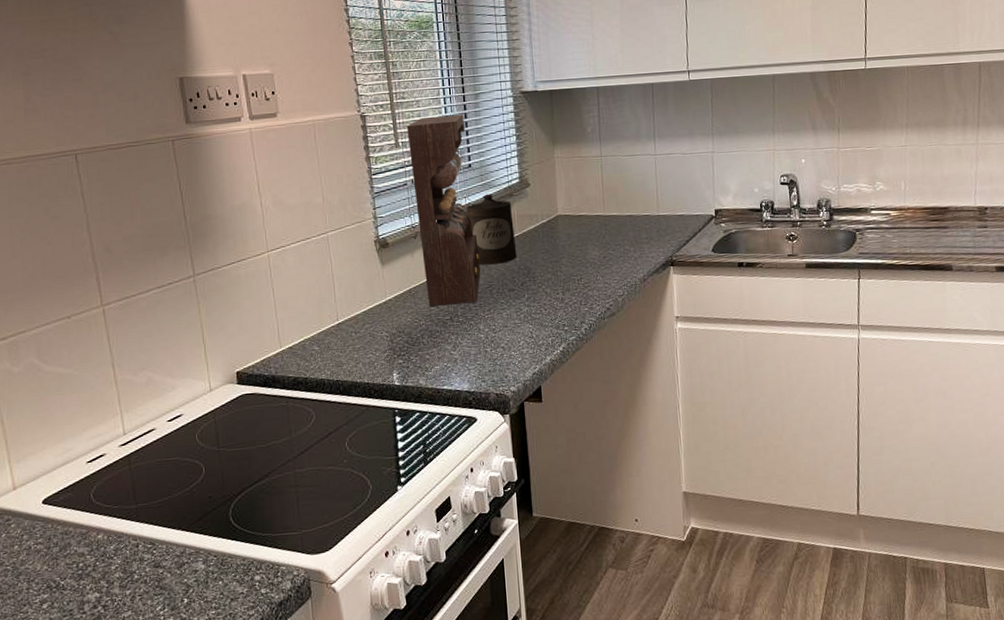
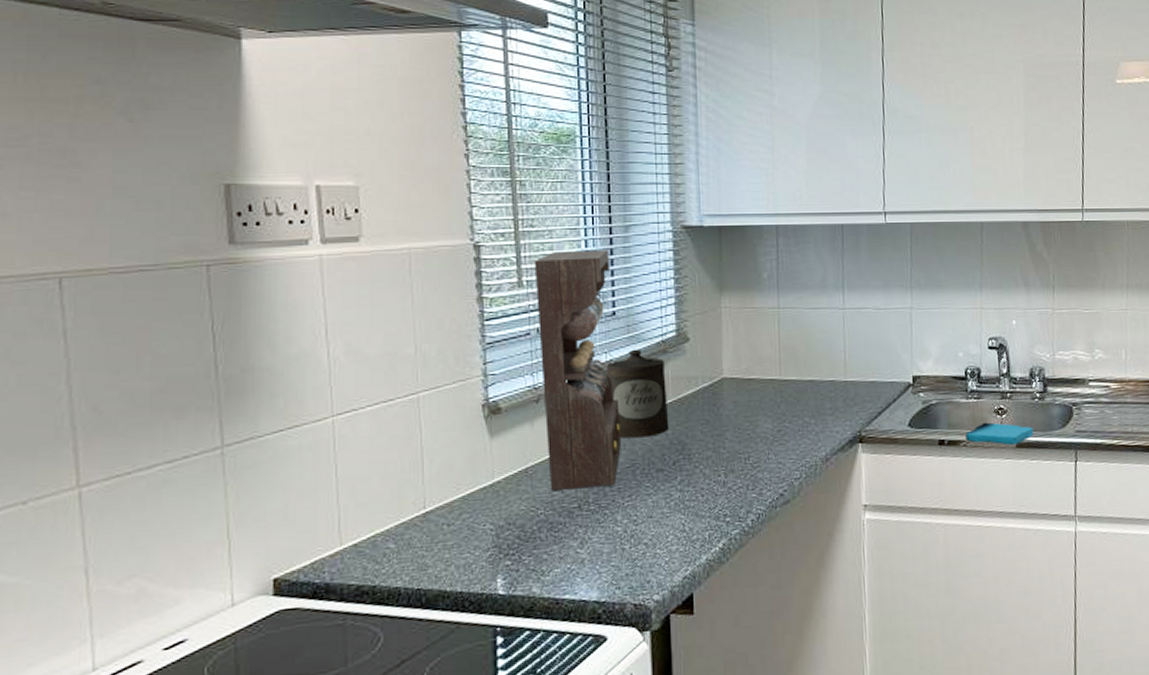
sponge: none [761,247,821,266] -> present [965,422,1034,445]

